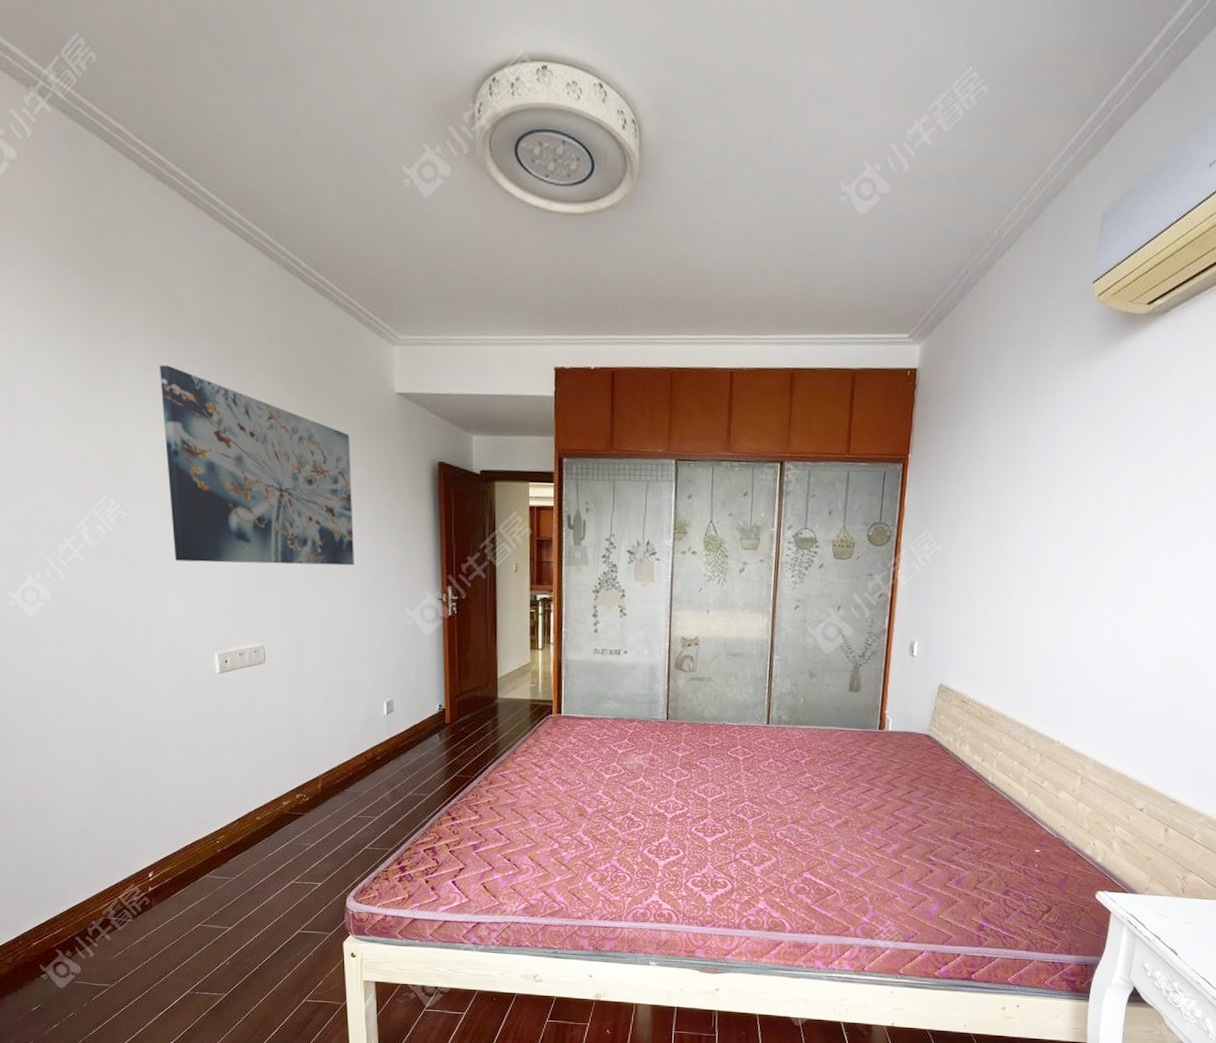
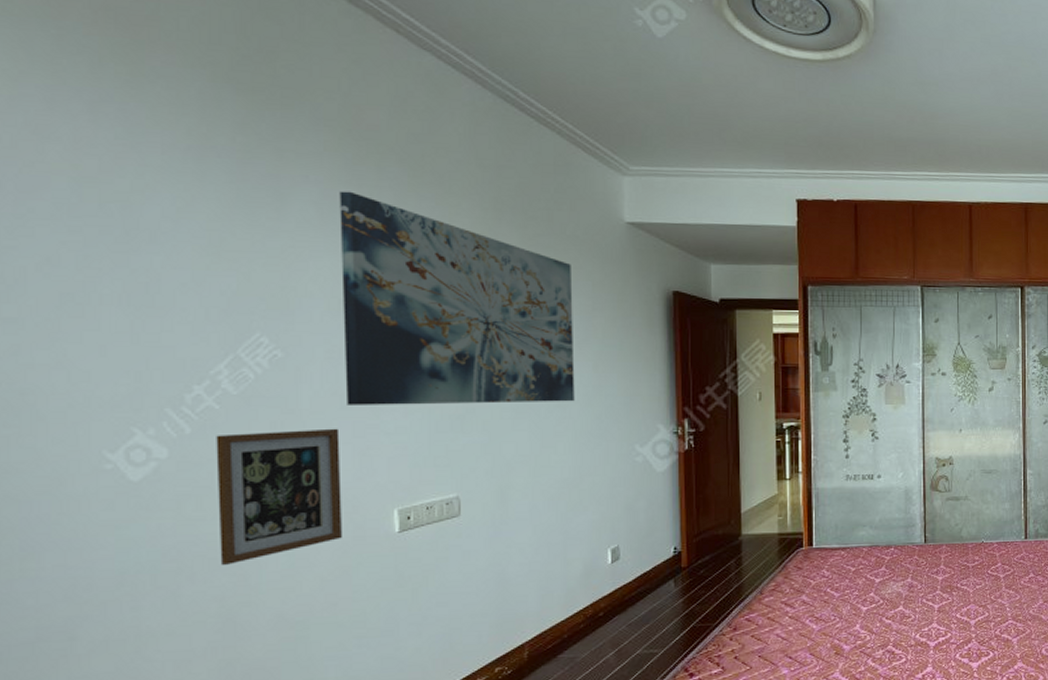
picture frame: none [83,580,179,690] -> present [216,428,343,565]

